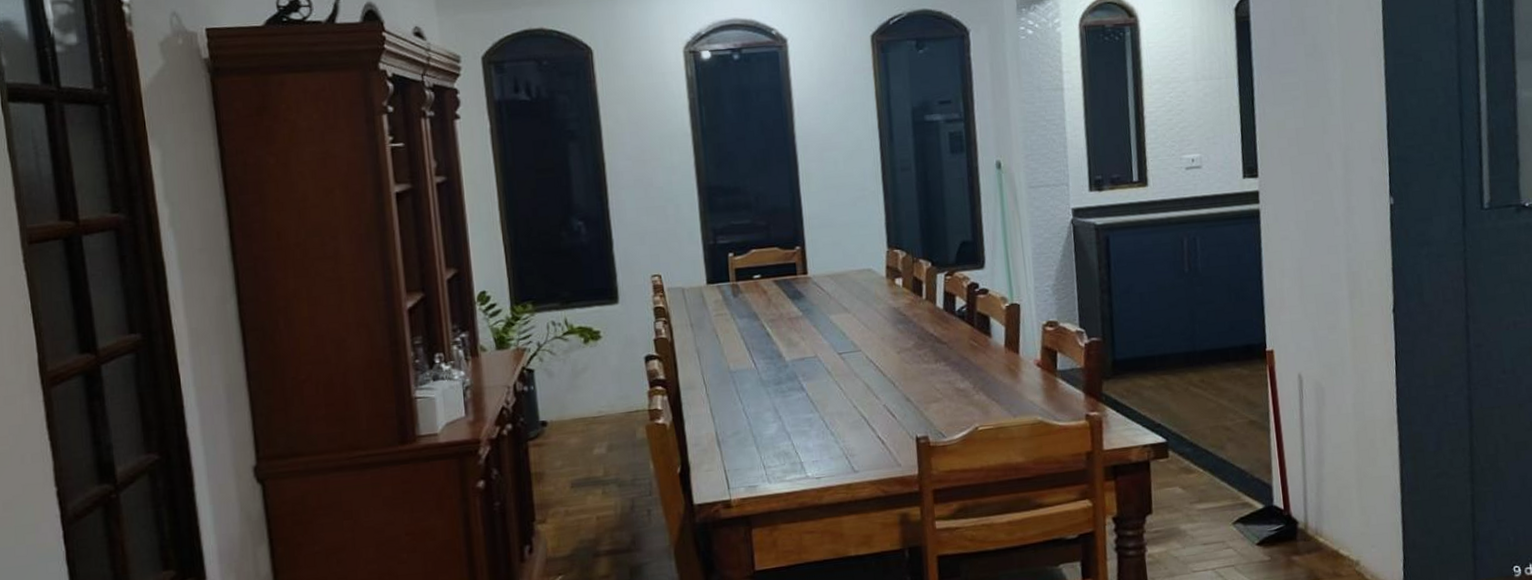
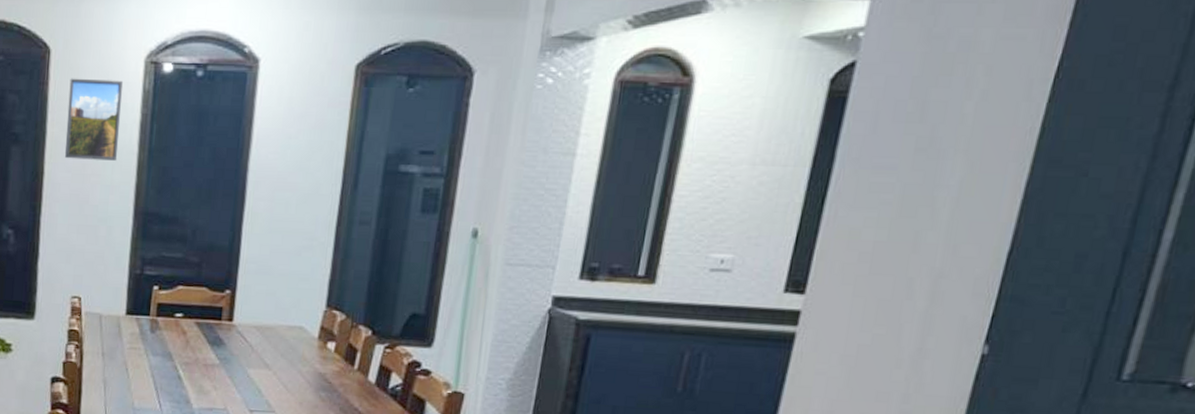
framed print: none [616,71,674,148] -> present [64,78,123,161]

